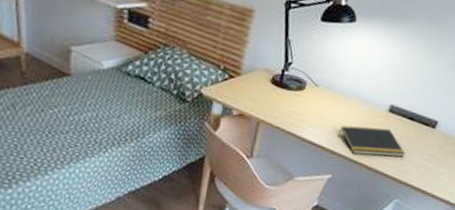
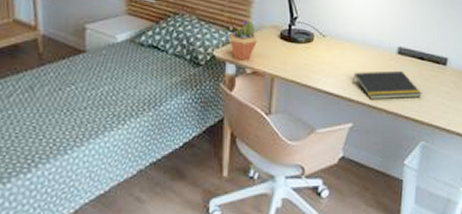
potted cactus: none [218,58,248,101] -> present [228,18,257,60]

